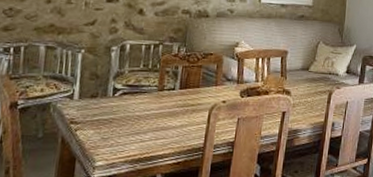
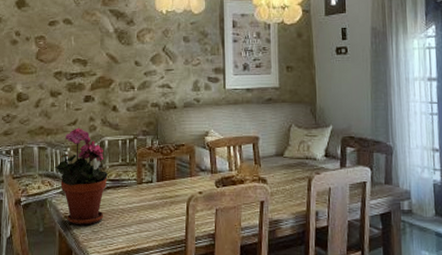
potted plant: none [63,28,126,132] -> present [54,127,108,226]

